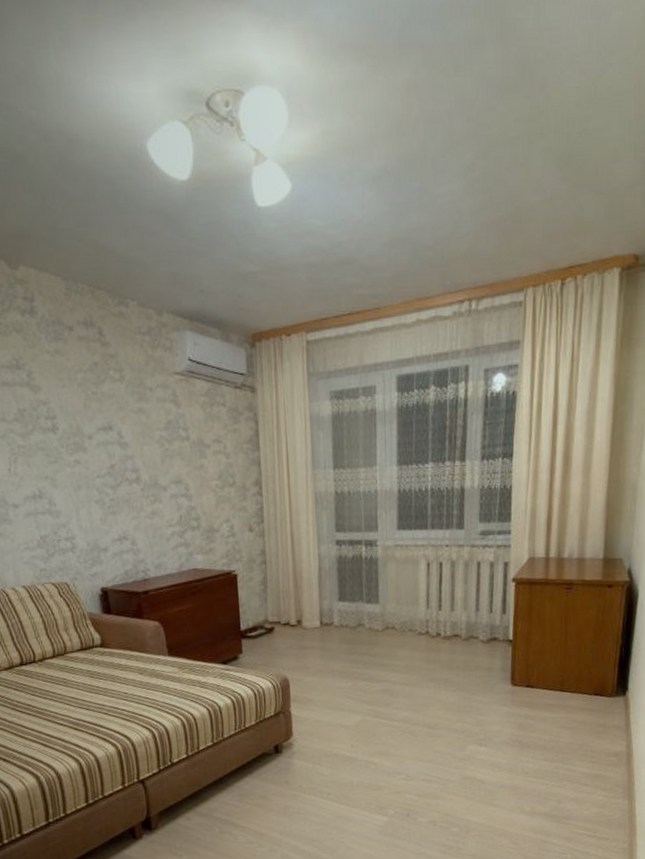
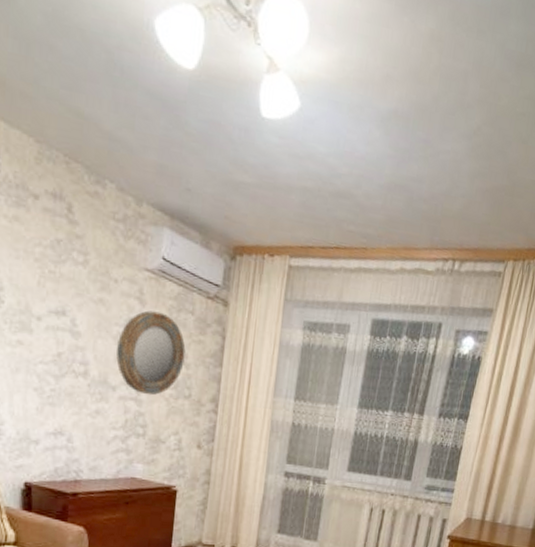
home mirror: none [161,410,224,490] -> present [116,310,186,396]

